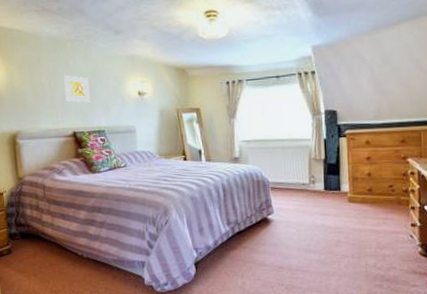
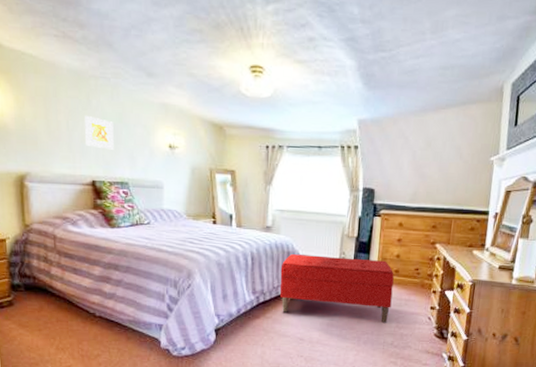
bench: none [252,180,369,244] -> present [280,254,394,323]

